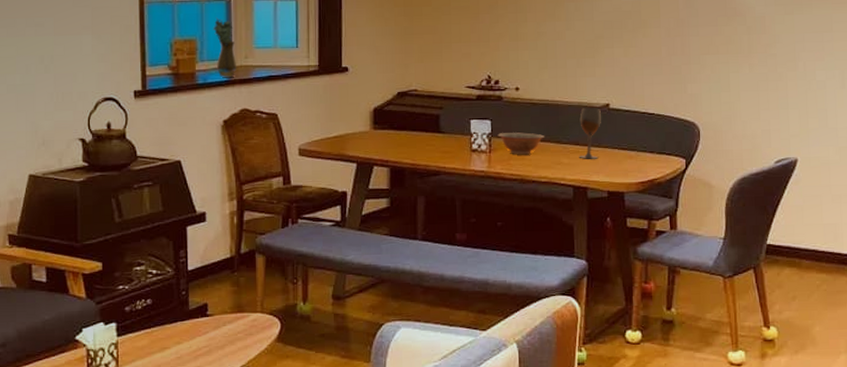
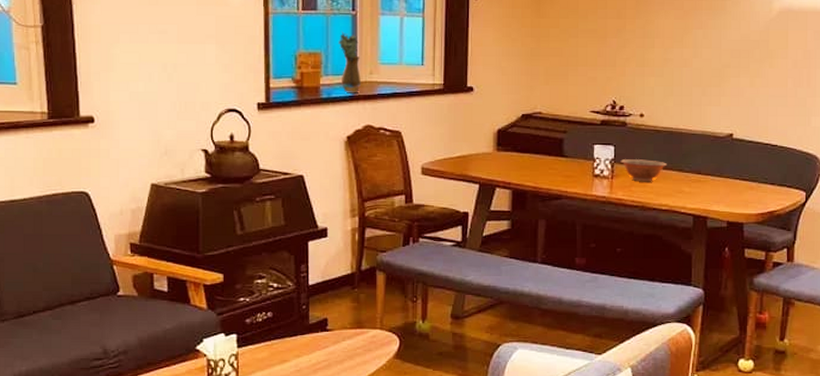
wine glass: present [579,107,601,159] -> none [701,136,724,189]

